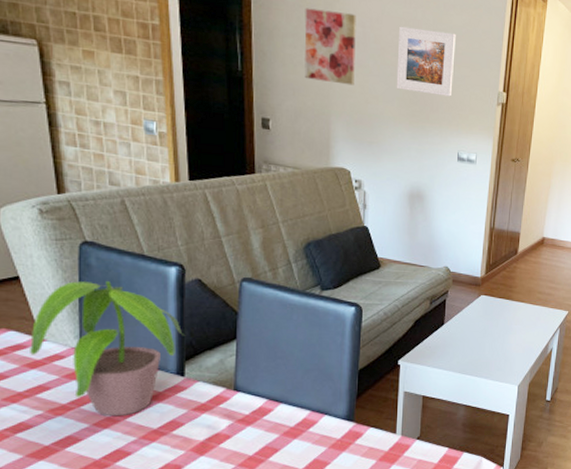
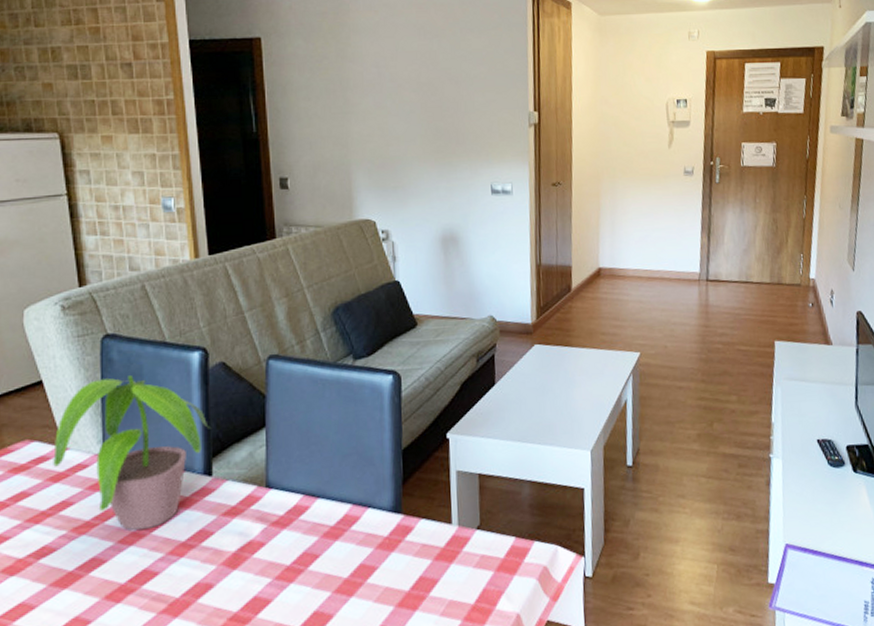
wall art: present [304,8,356,86] -> none [317,56,373,130]
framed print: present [396,26,456,97] -> none [415,58,478,126]

